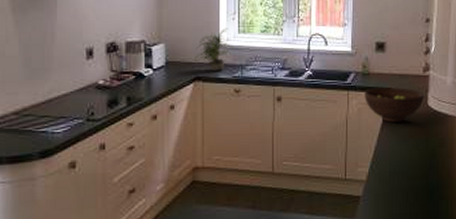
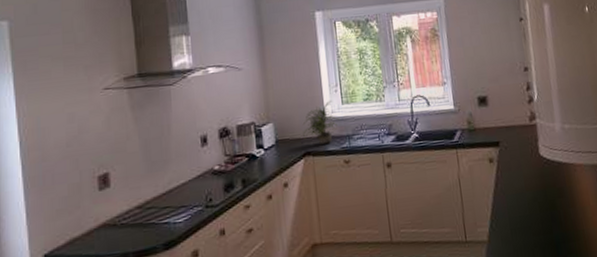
fruit bowl: present [364,87,424,122] -> none [473,140,535,177]

